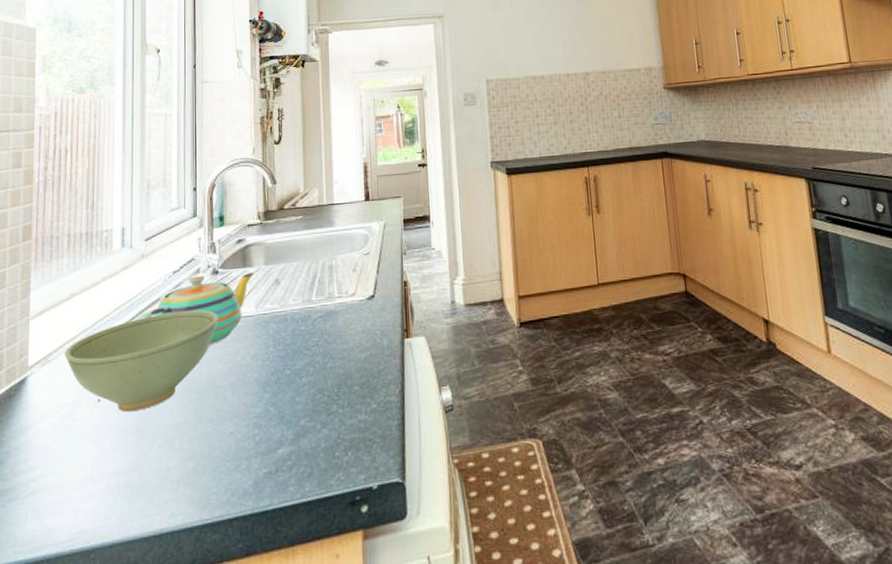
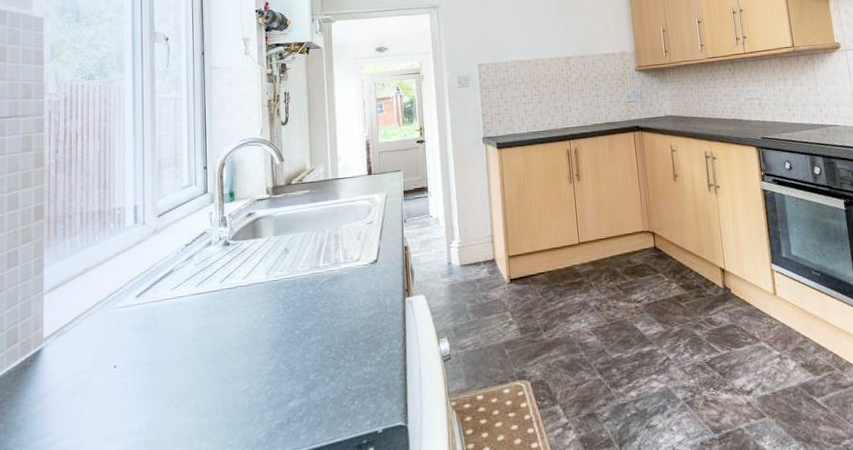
bowl: present [64,310,218,411] -> none [79,279,230,375]
teapot: present [136,271,255,346] -> none [150,242,264,311]

